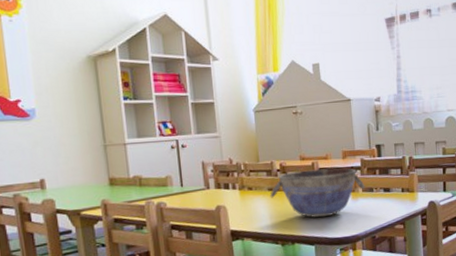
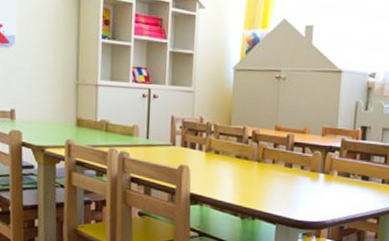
bowl: present [270,168,365,218] -> none [237,141,342,197]

